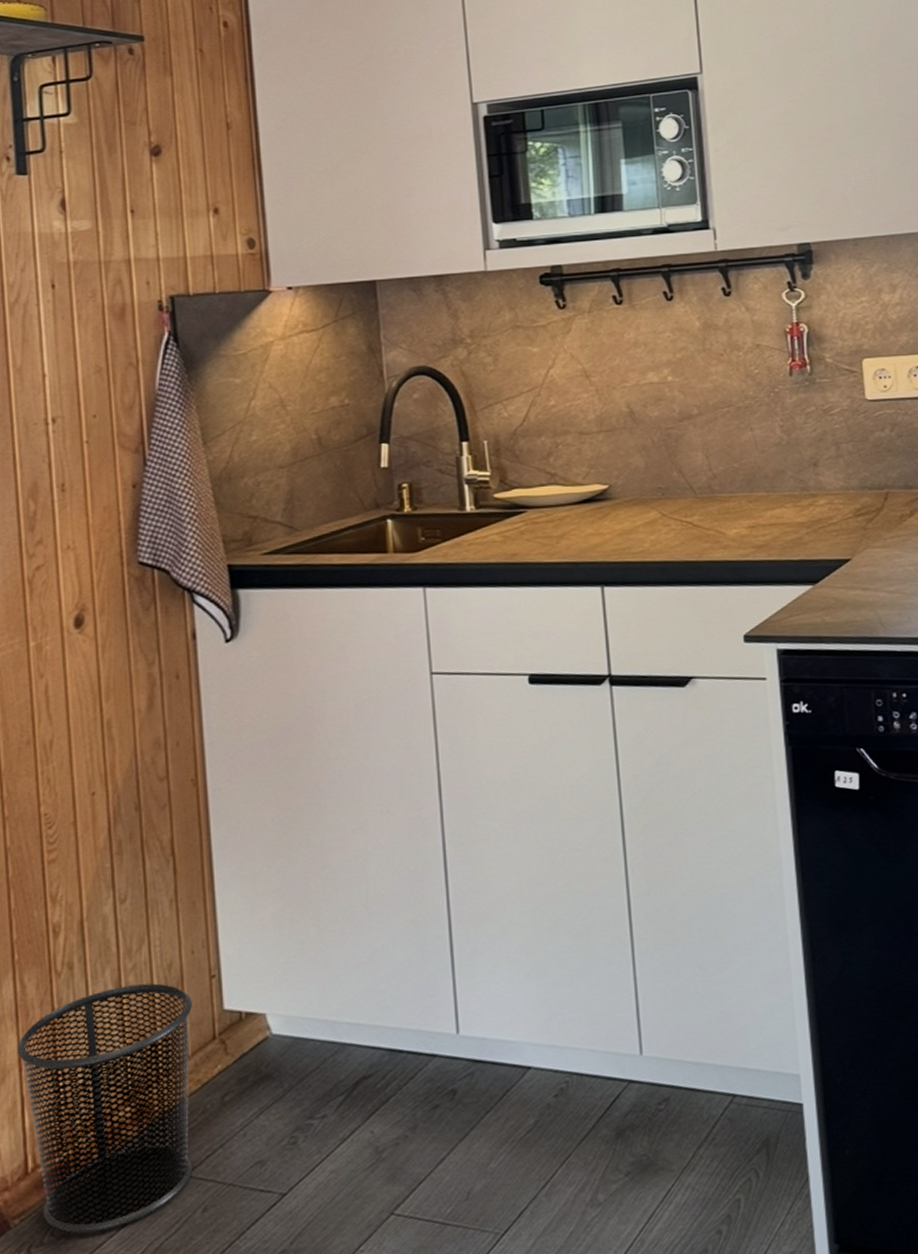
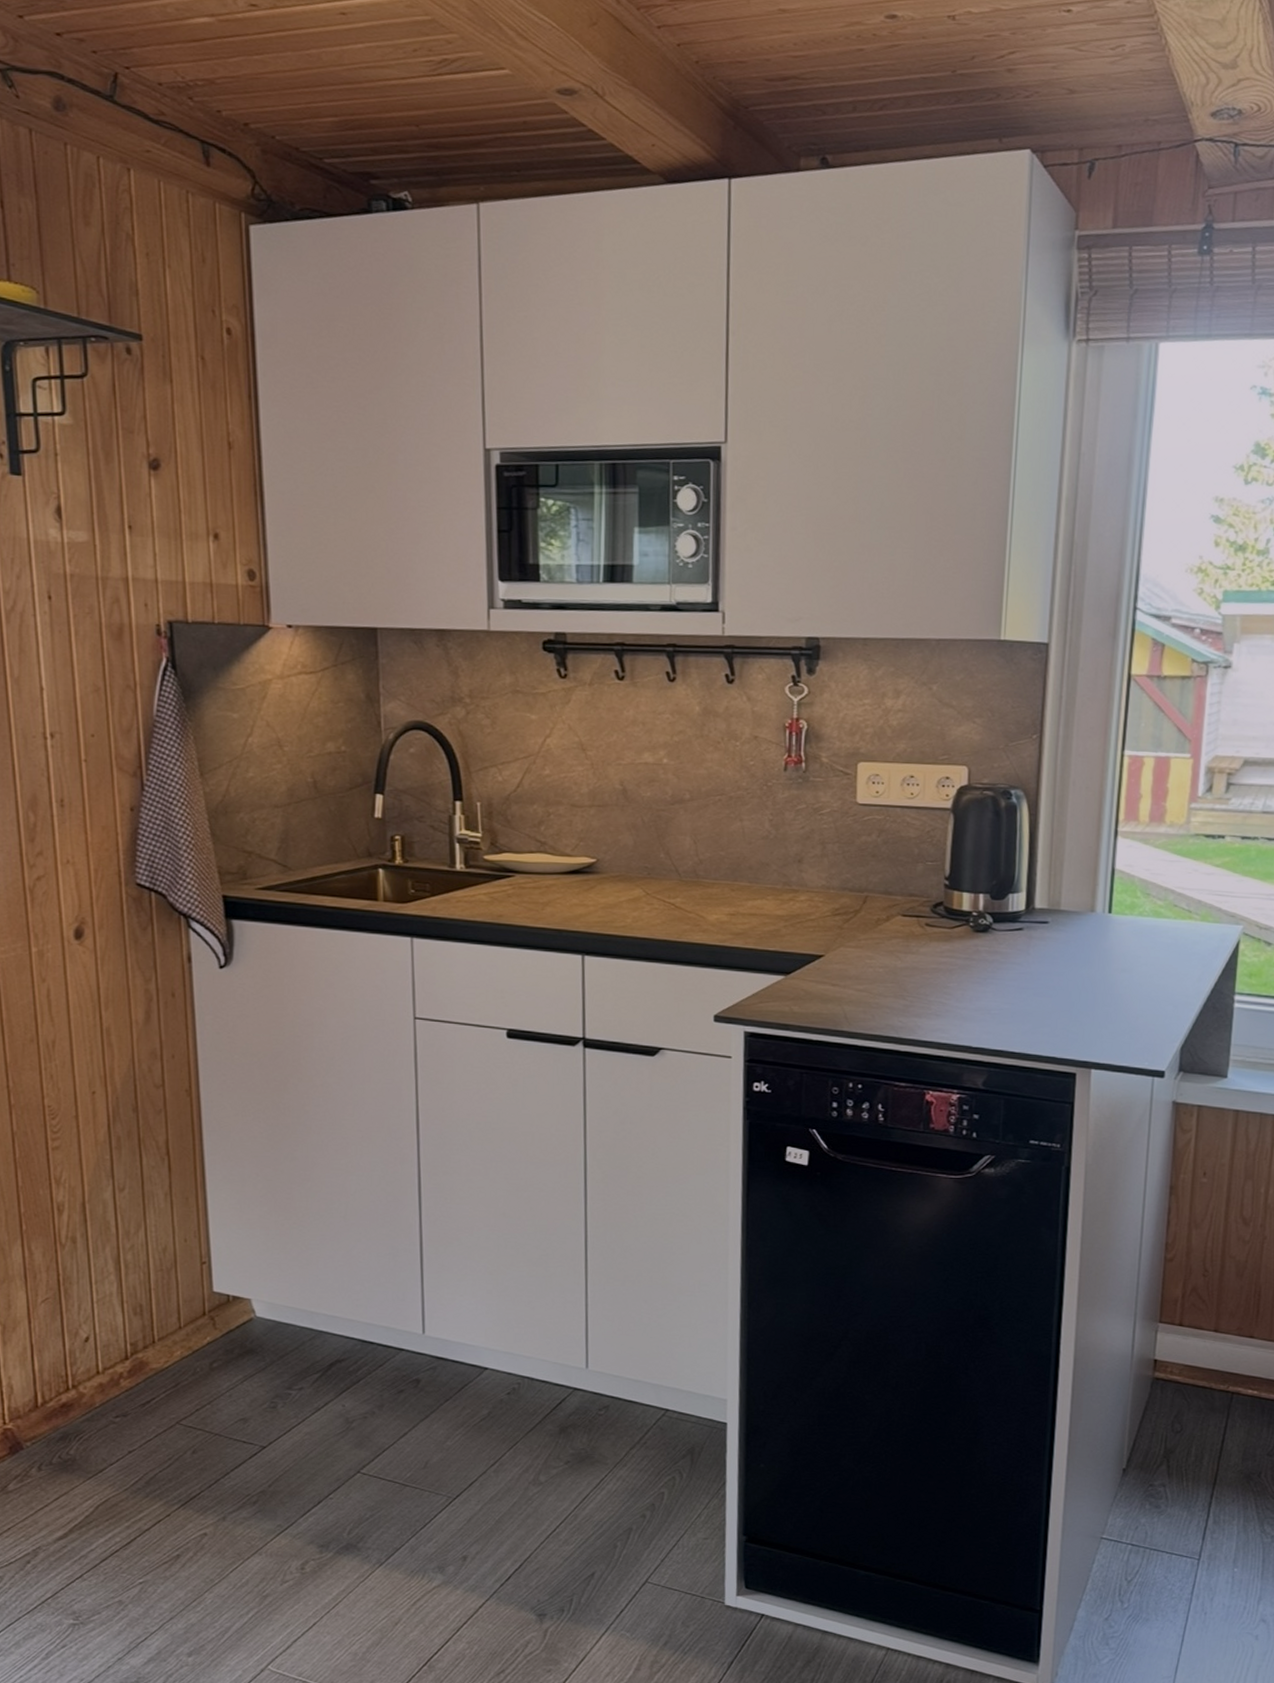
waste bin: present [17,983,193,1234] -> none [26,1262,185,1460]

